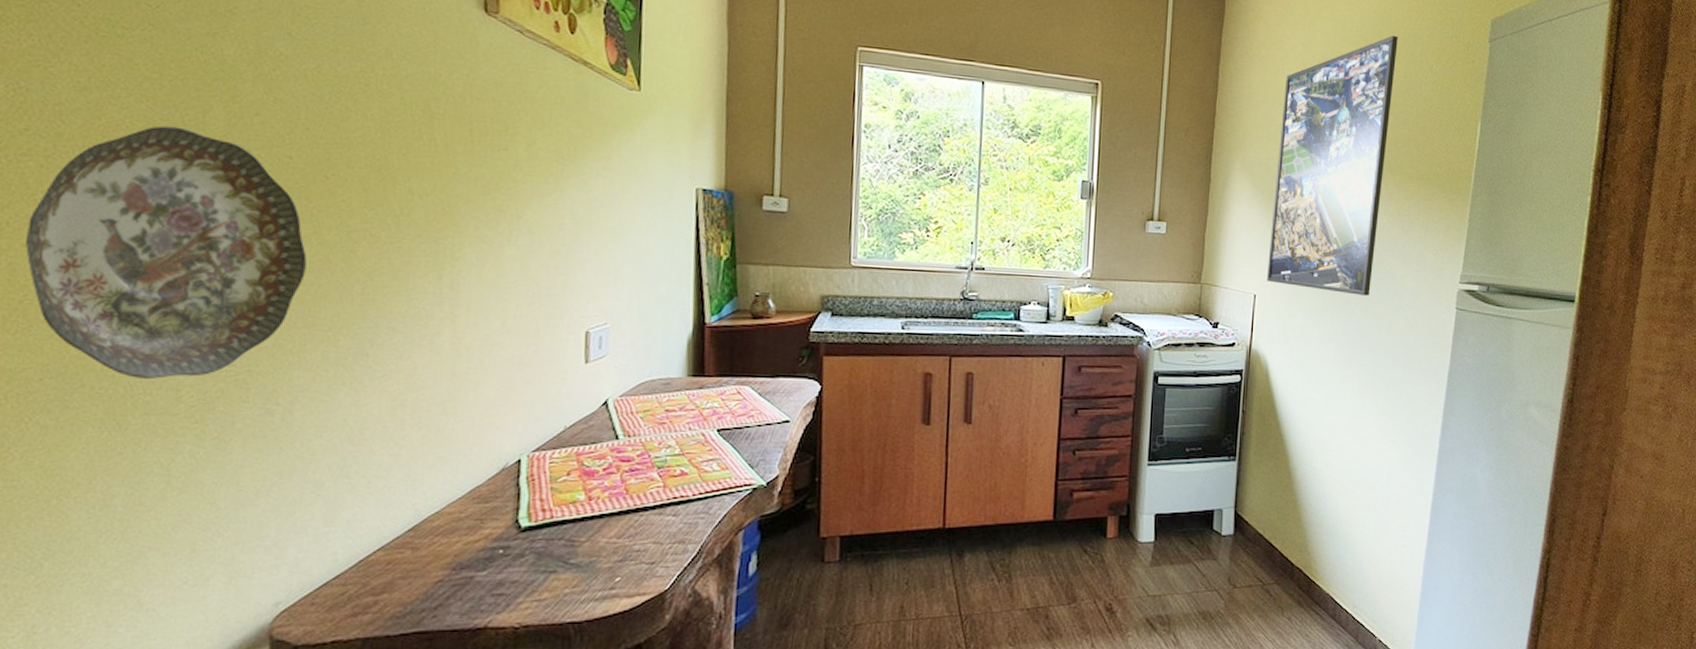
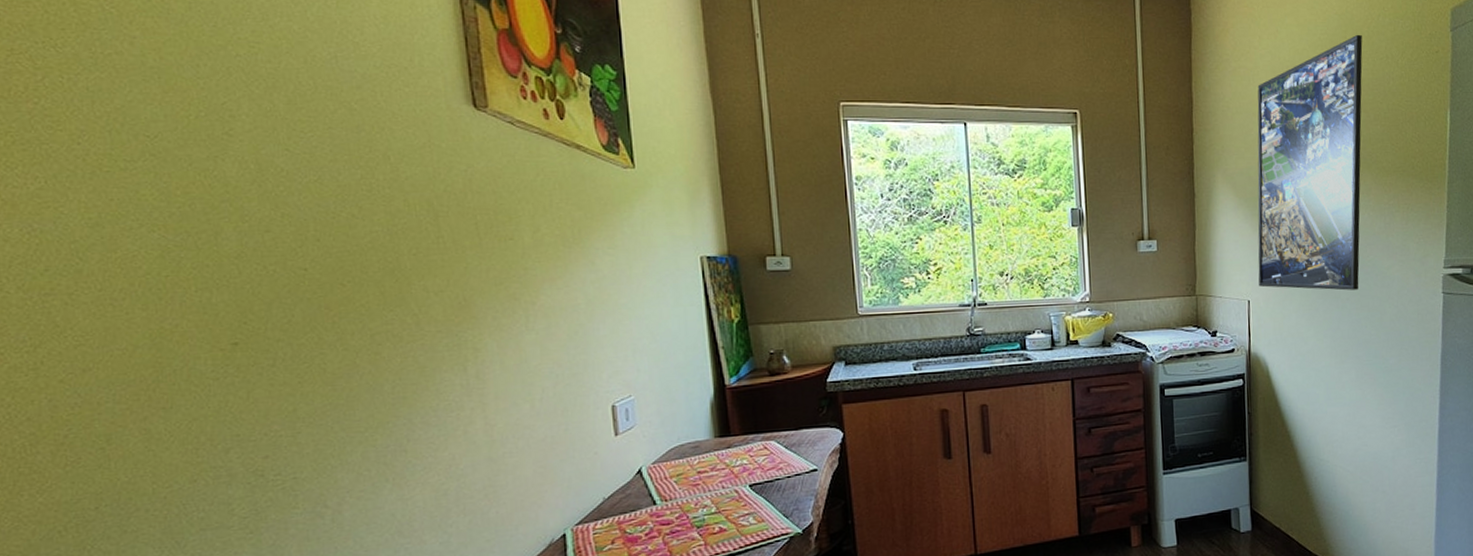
decorative plate: present [25,125,307,379] -> none [61,251,336,497]

